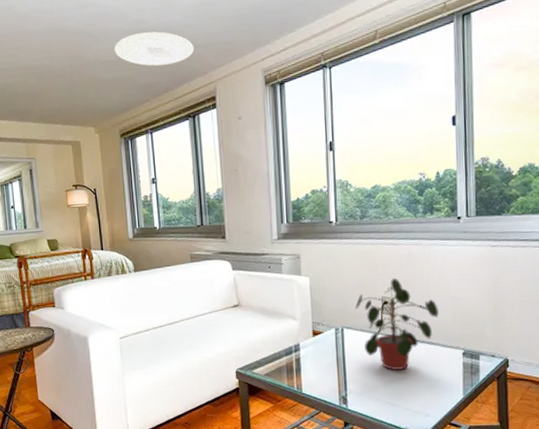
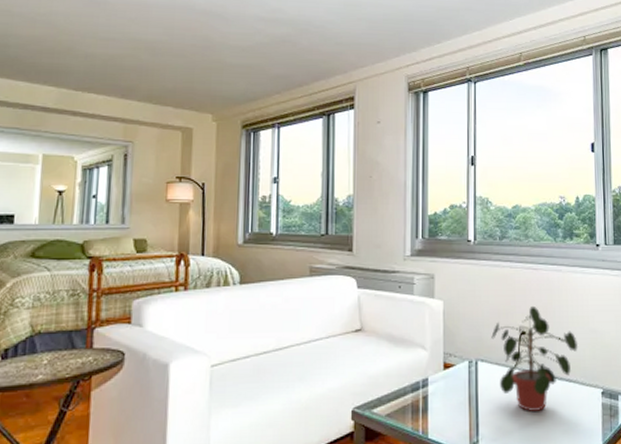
ceiling light: present [114,31,195,66] -> none [246,22,336,59]

